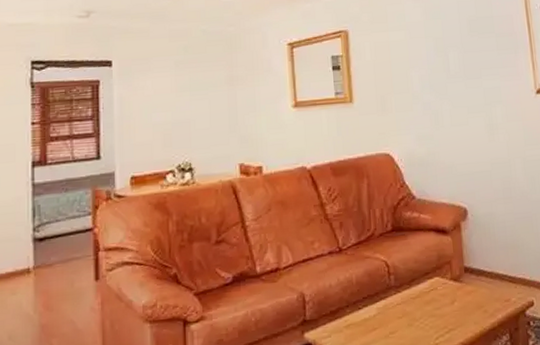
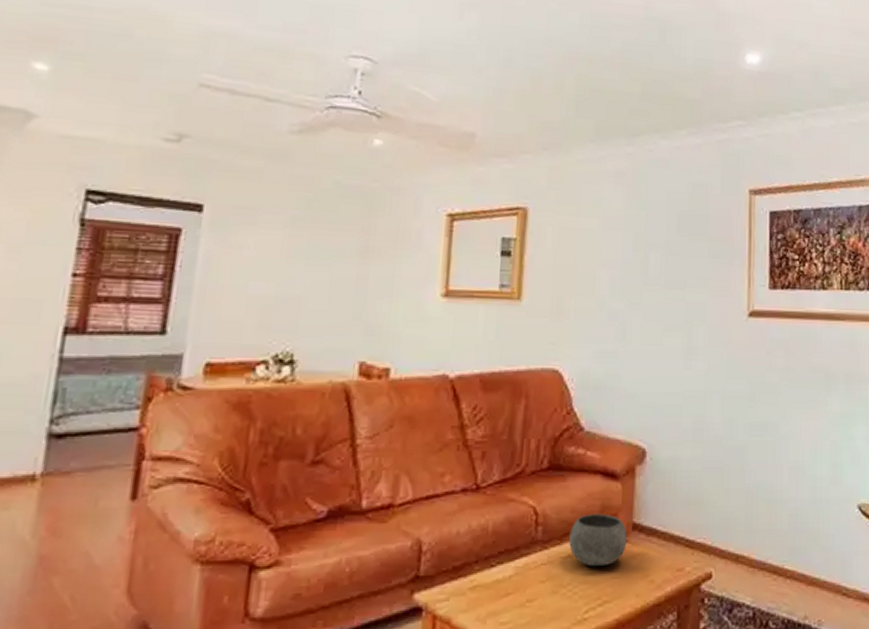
bowl: none [416,261,462,304] -> present [569,513,627,567]

